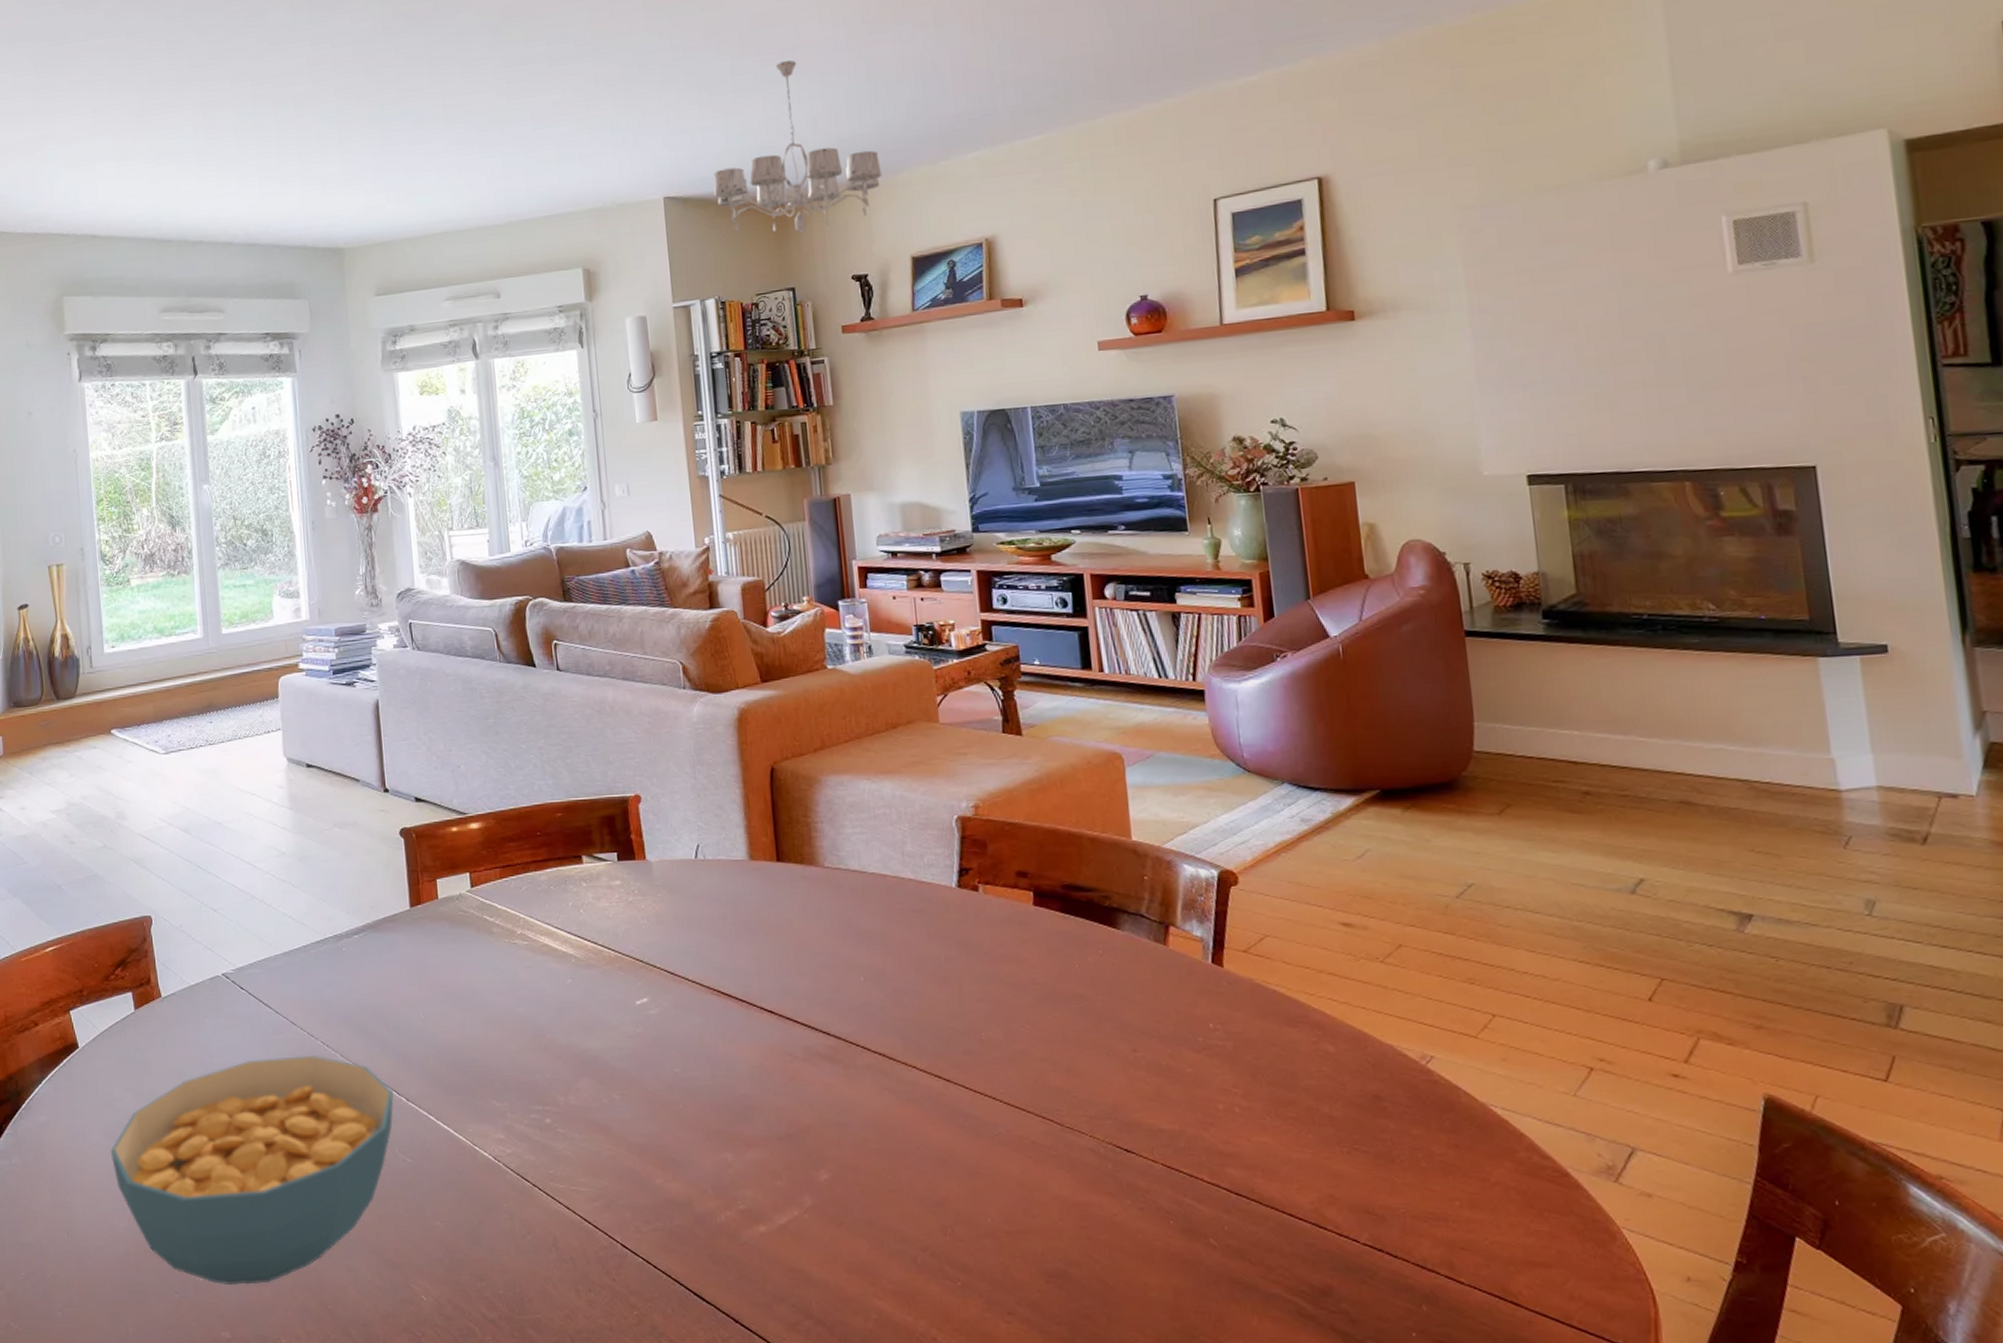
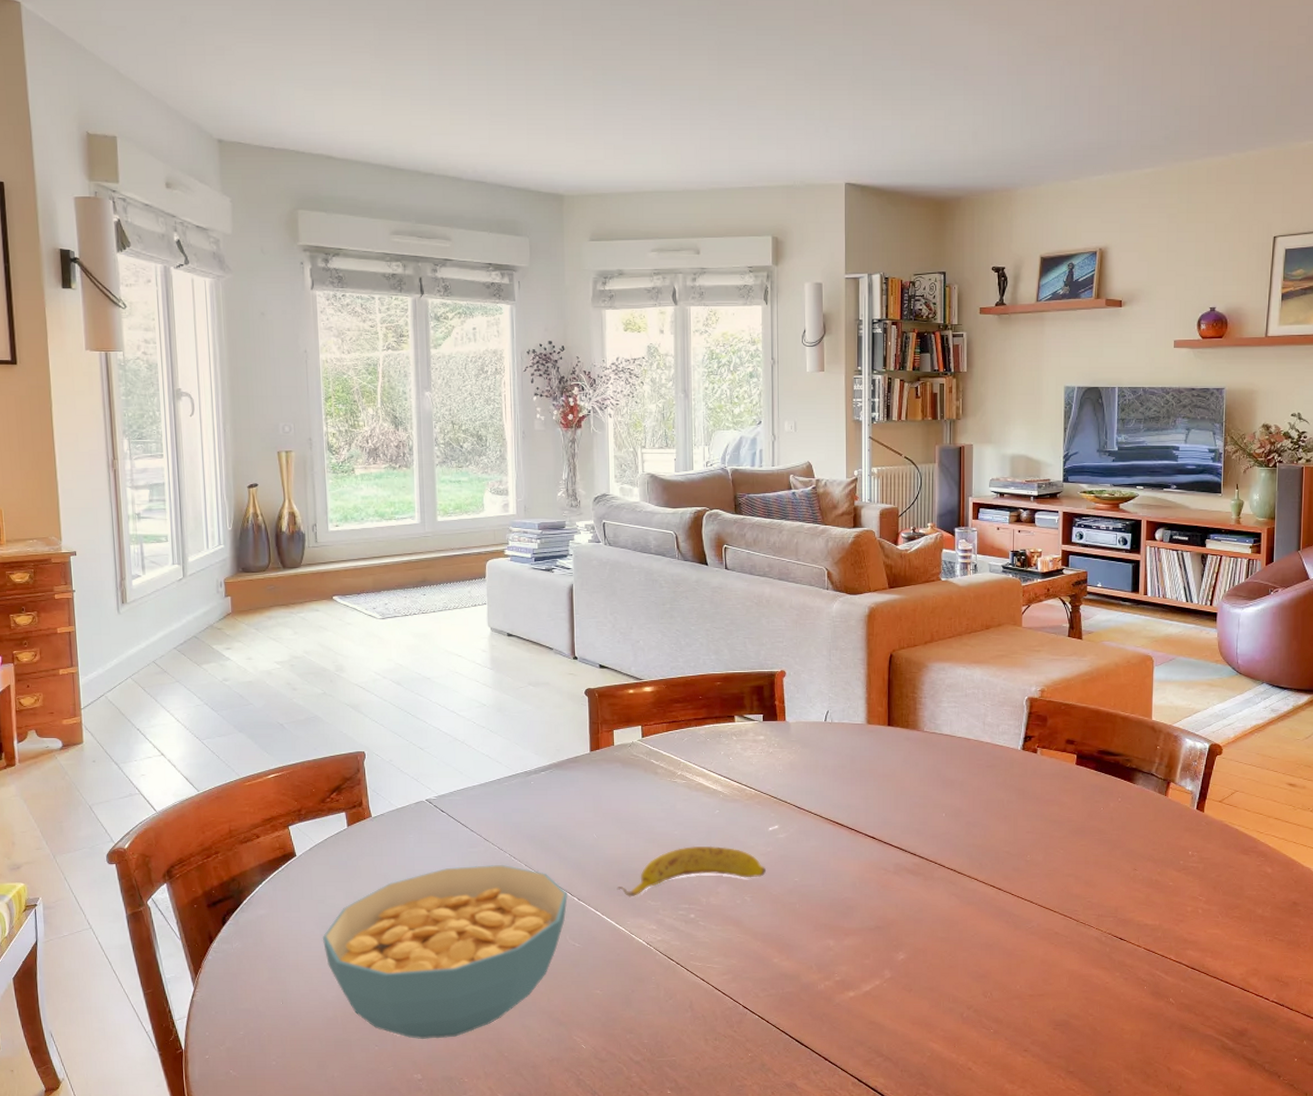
banana: none [452,1026,638,1097] -> present [617,845,767,897]
chandelier: present [713,60,882,233] -> none [887,78,1025,227]

